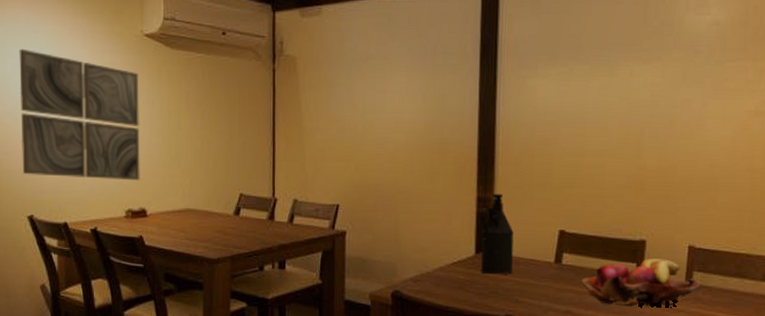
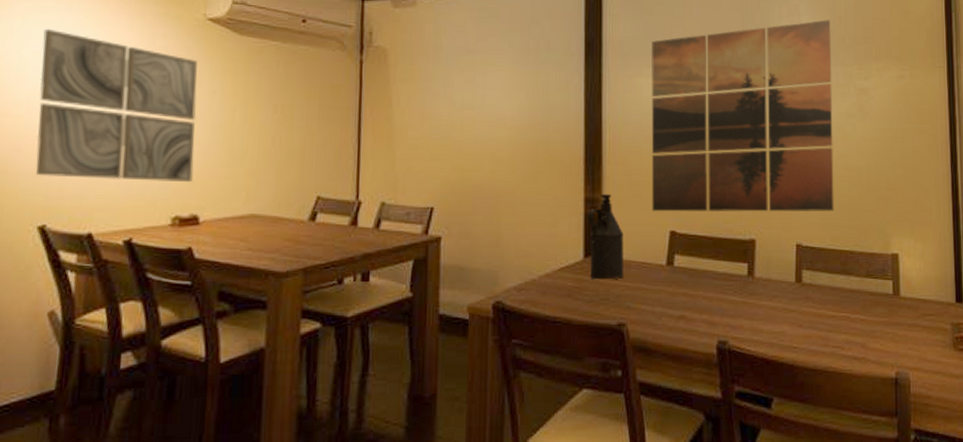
wall art: none [542,10,744,214] -> present [651,20,834,213]
fruit basket: present [581,258,701,308] -> none [694,258,810,309]

